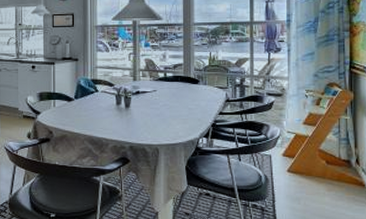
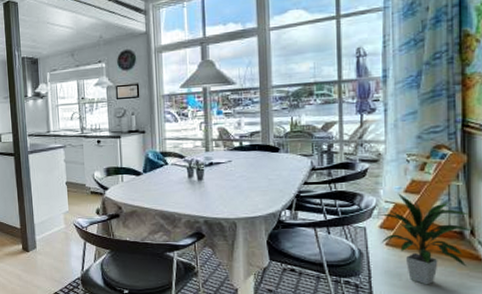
indoor plant: none [283,124,357,208] -> present [380,193,472,285]

